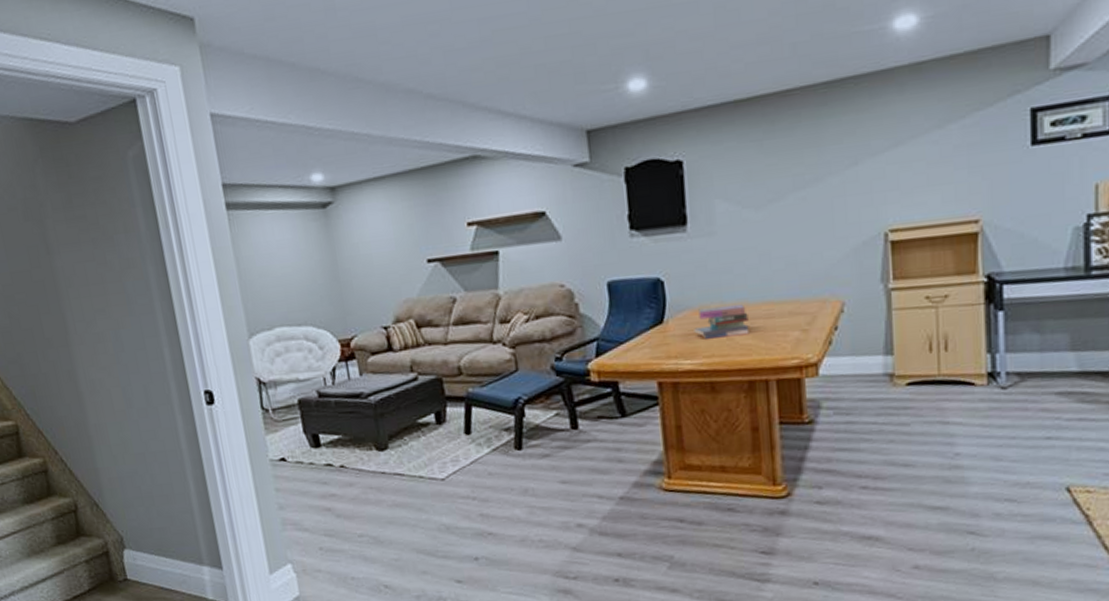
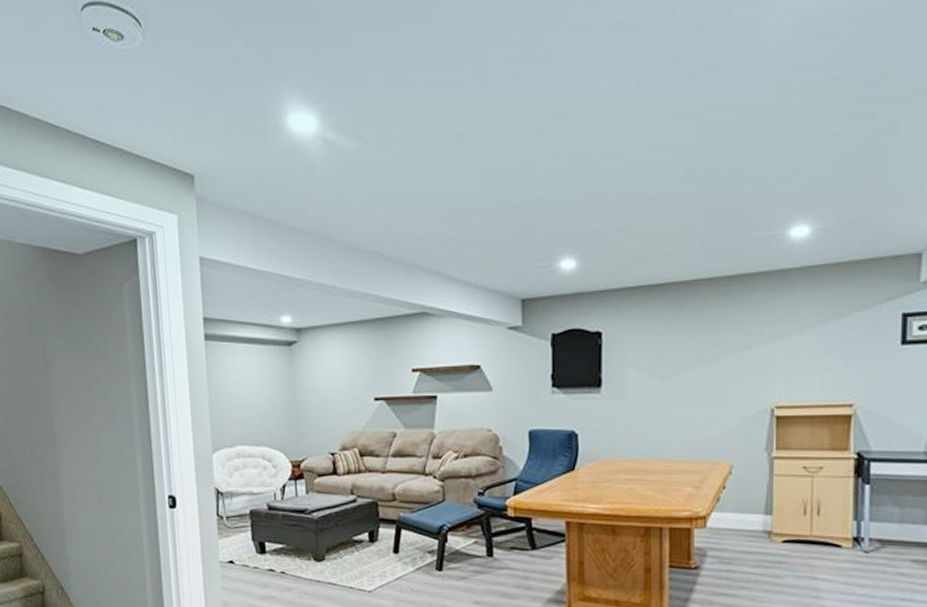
books: present [694,304,750,339] -> none [601,460,649,487]

